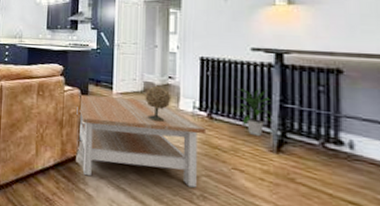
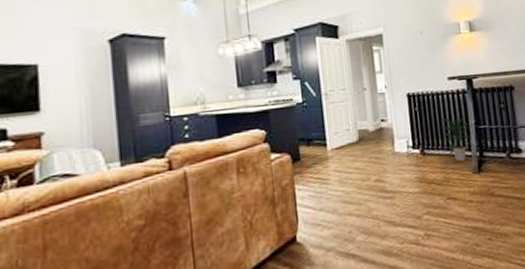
coffee table: present [77,94,207,188] -> none [289,149,422,255]
decorative sculpture: present [145,84,171,122] -> none [361,129,387,172]

